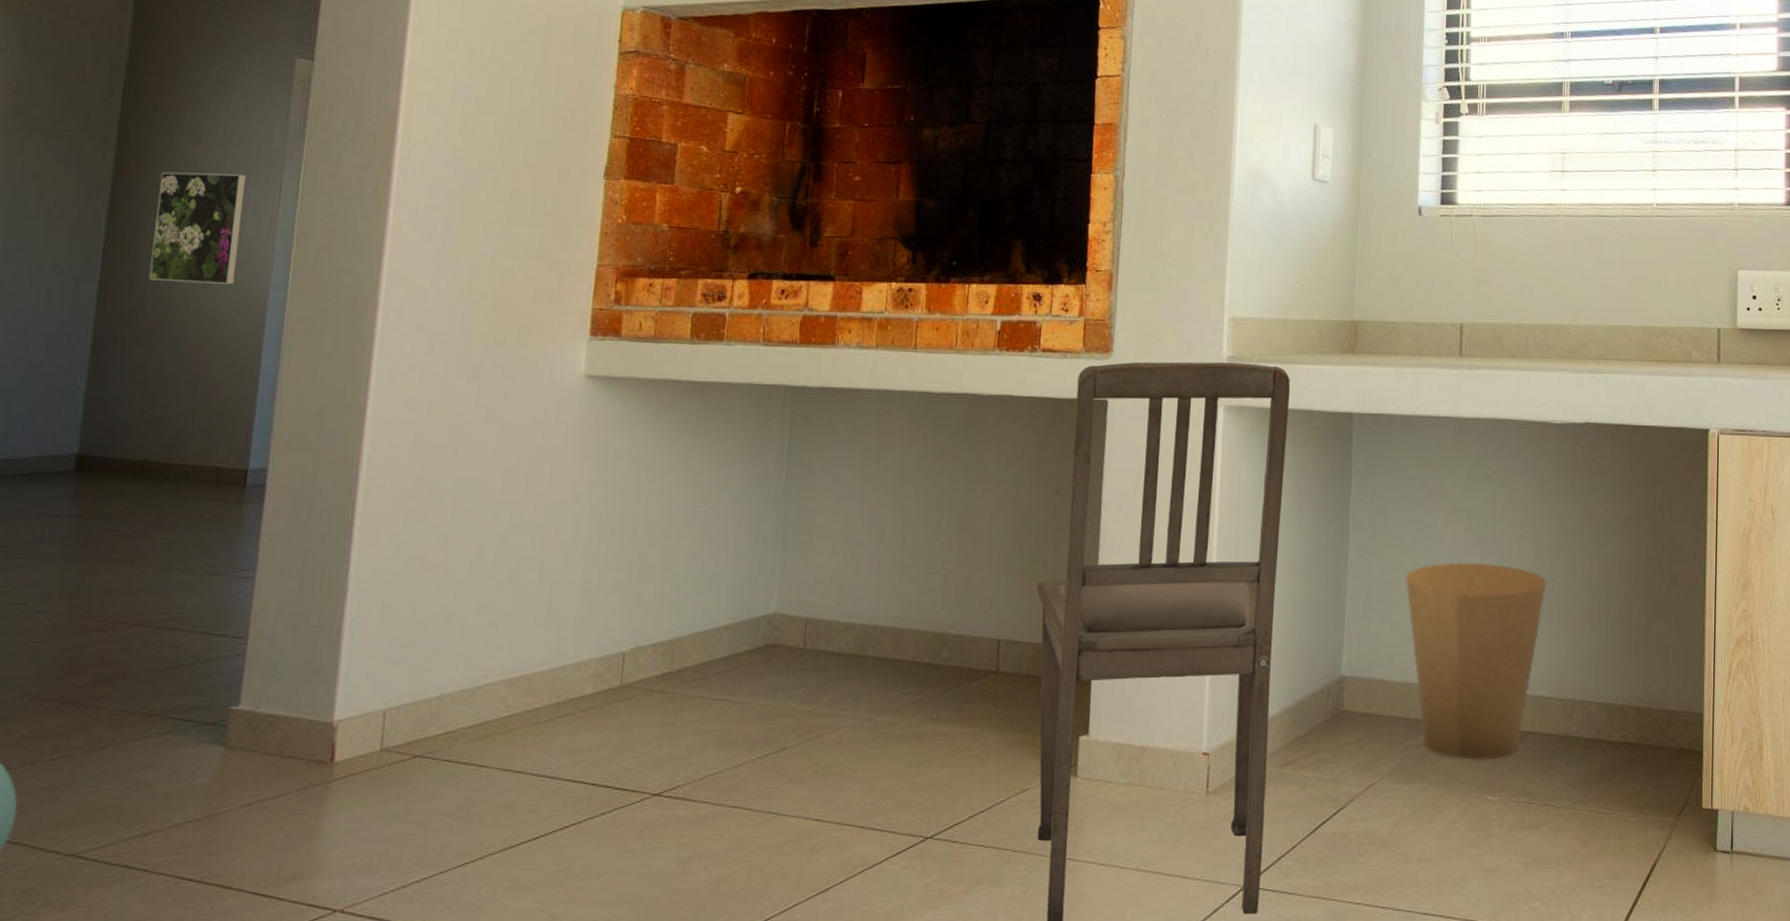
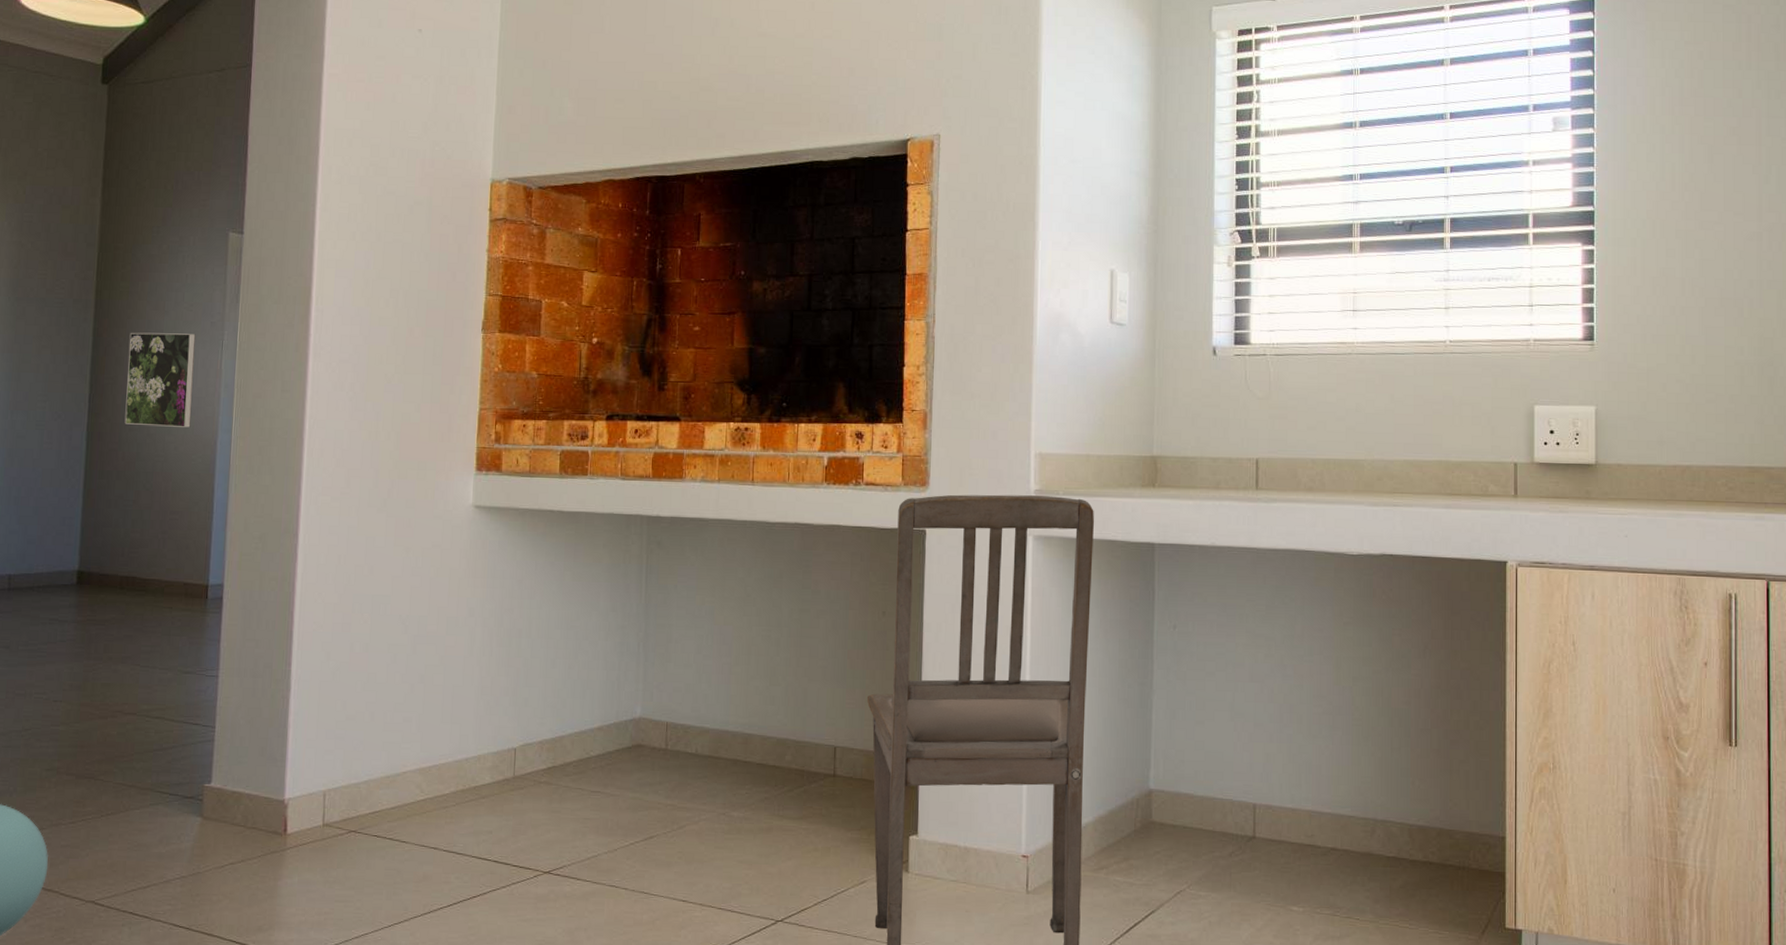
trash can: present [1405,563,1546,760] -> none [1208,686,1346,873]

